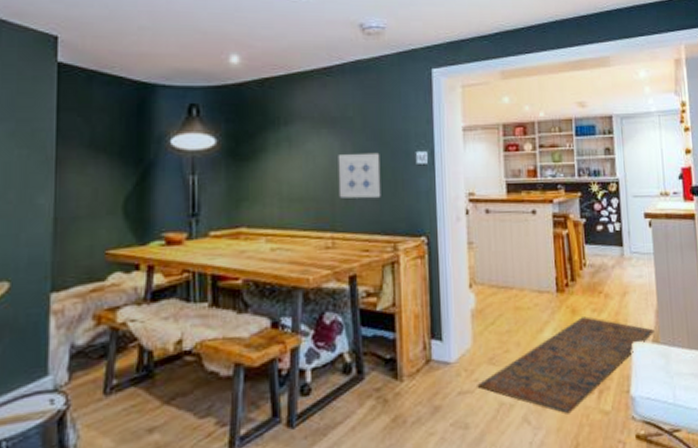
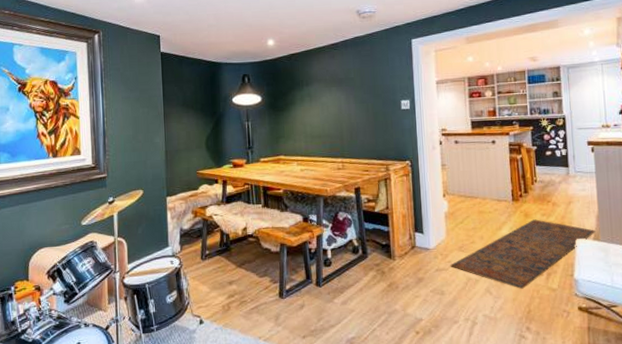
wall art: present [338,152,381,199] -> none [344,102,376,135]

